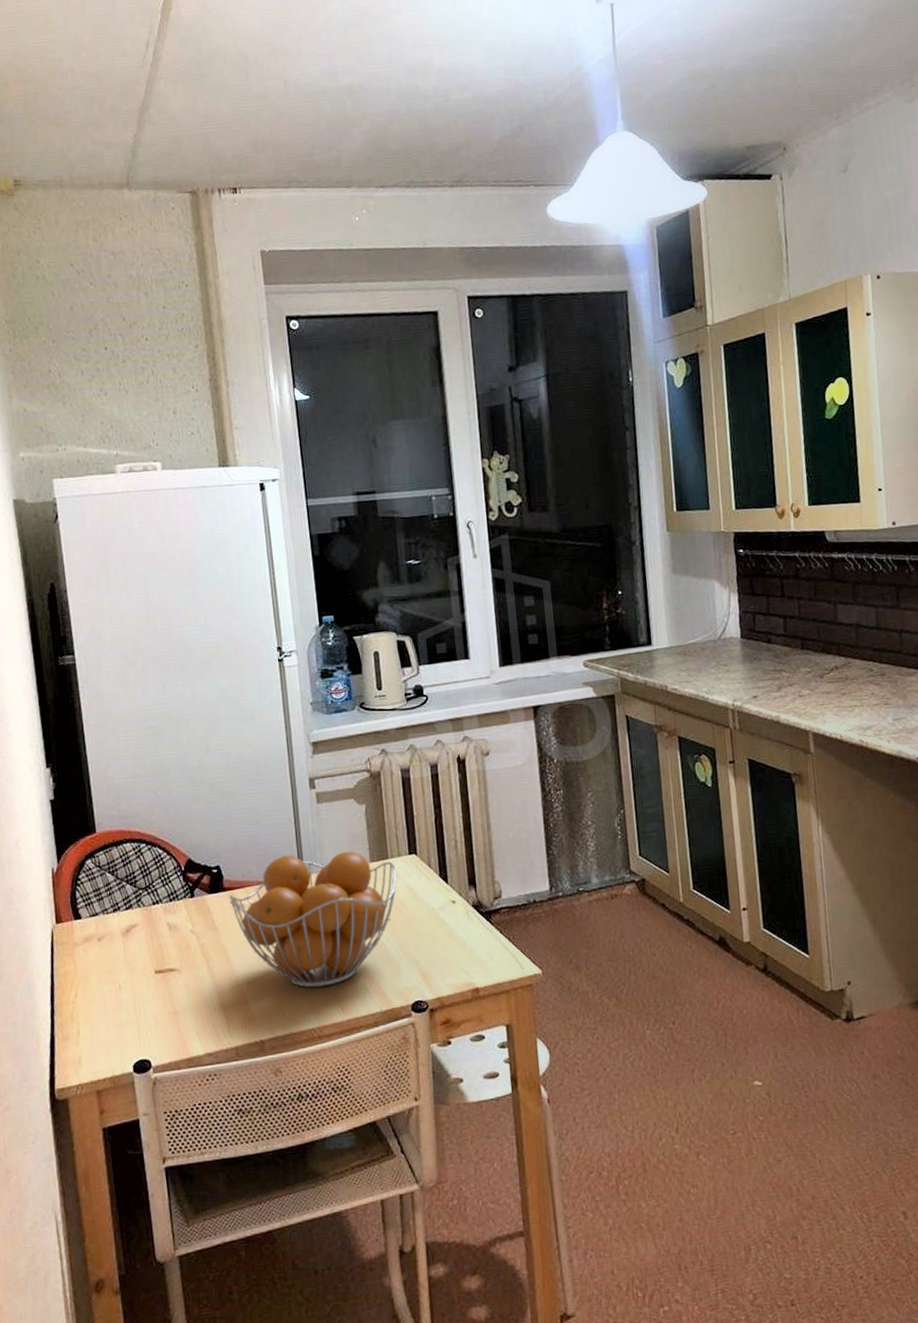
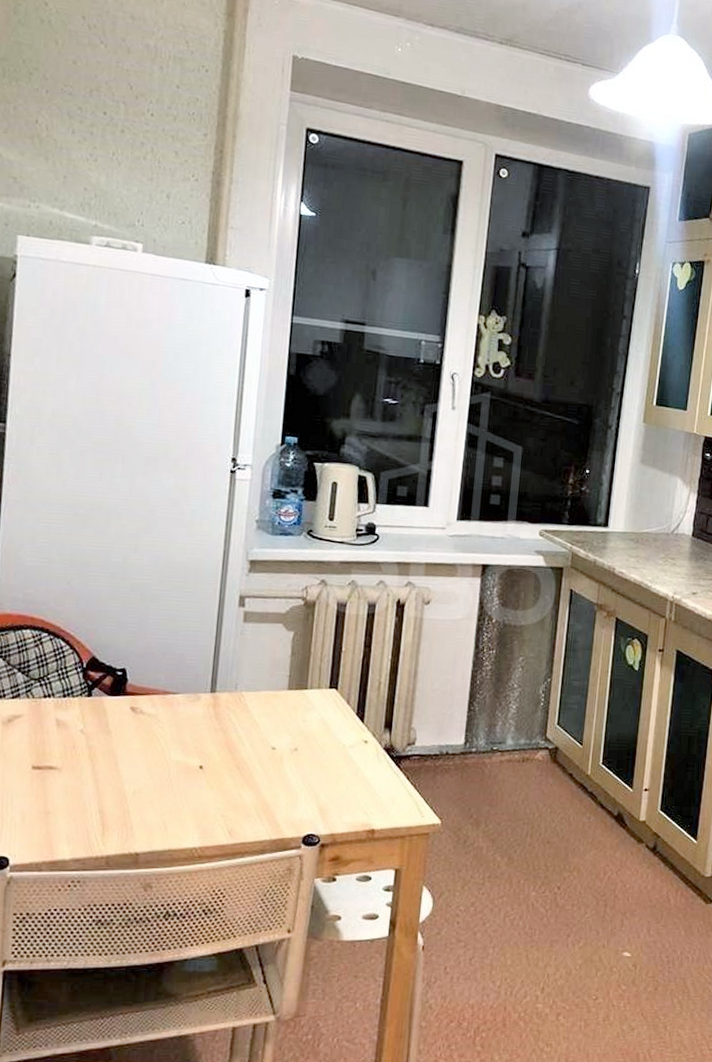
fruit basket: present [229,851,397,988] -> none [130,669,313,807]

